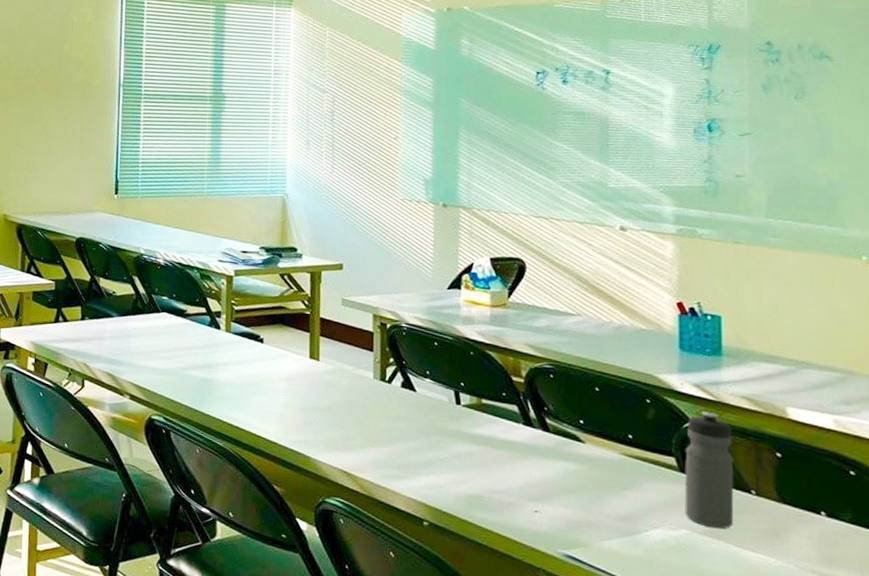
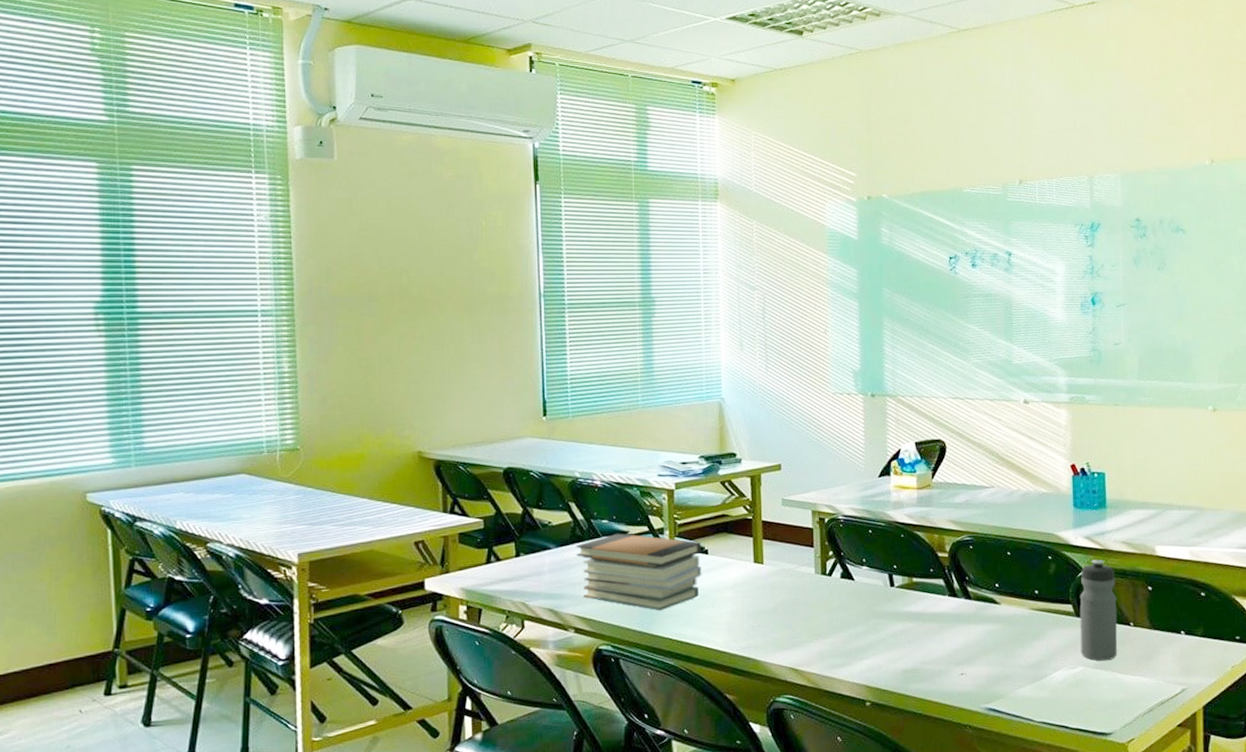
book stack: none [136,310,257,392] -> present [576,533,702,611]

